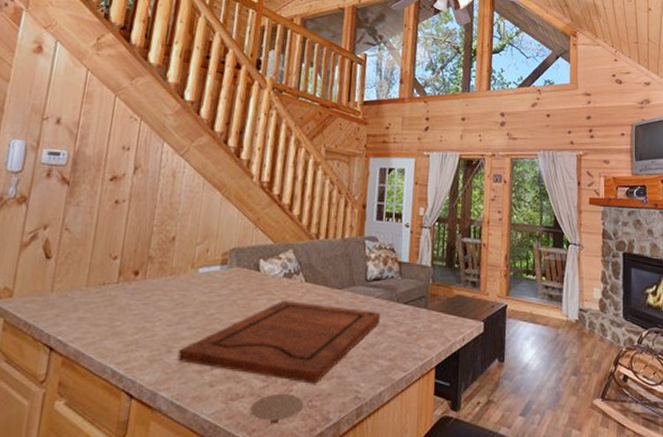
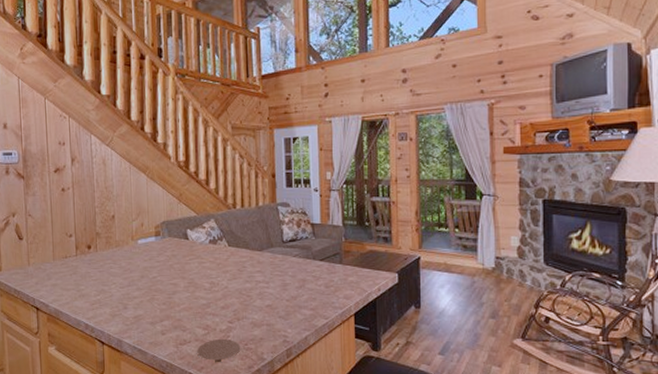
cutting board: present [177,300,380,384] -> none [133,263,299,331]

